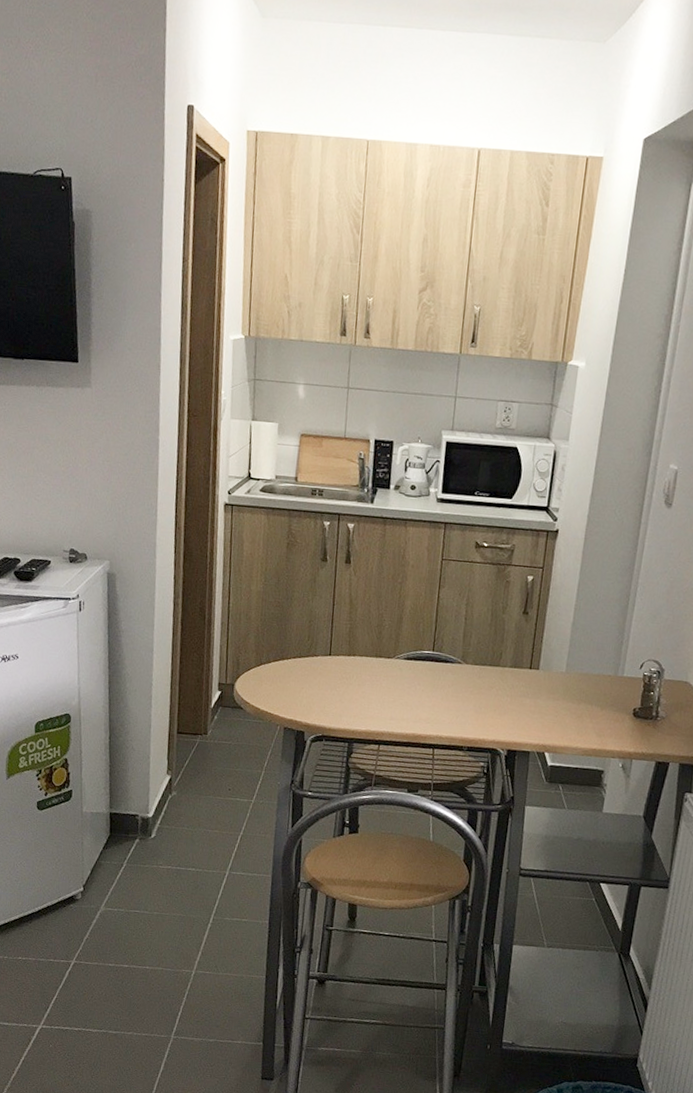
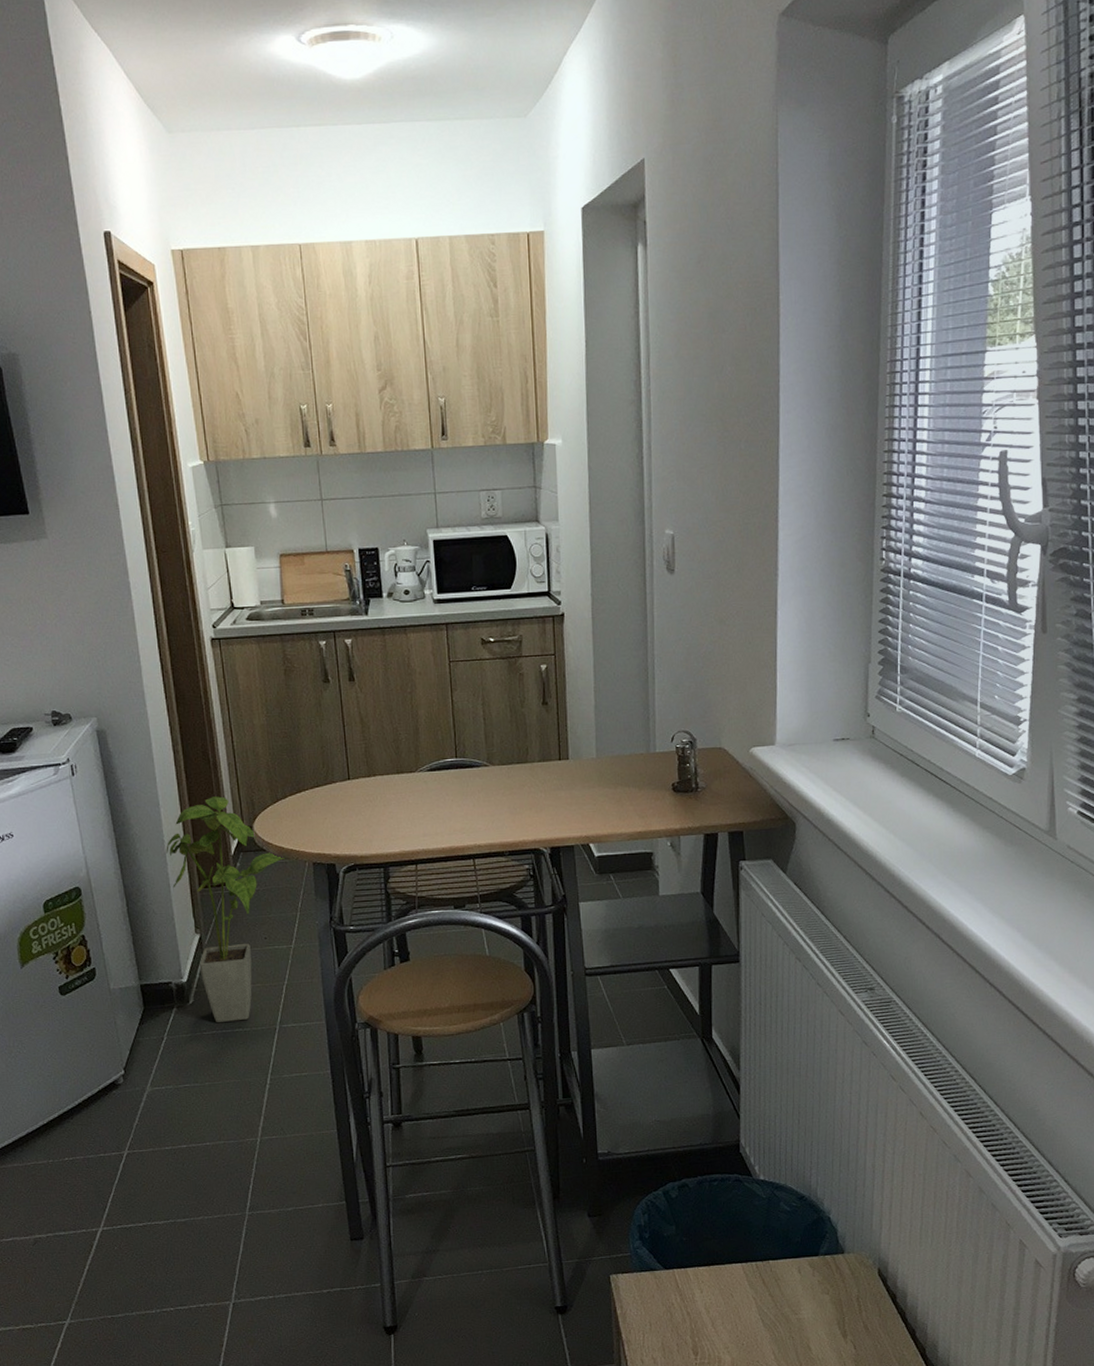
house plant: none [152,651,259,861] -> present [166,796,285,1023]

